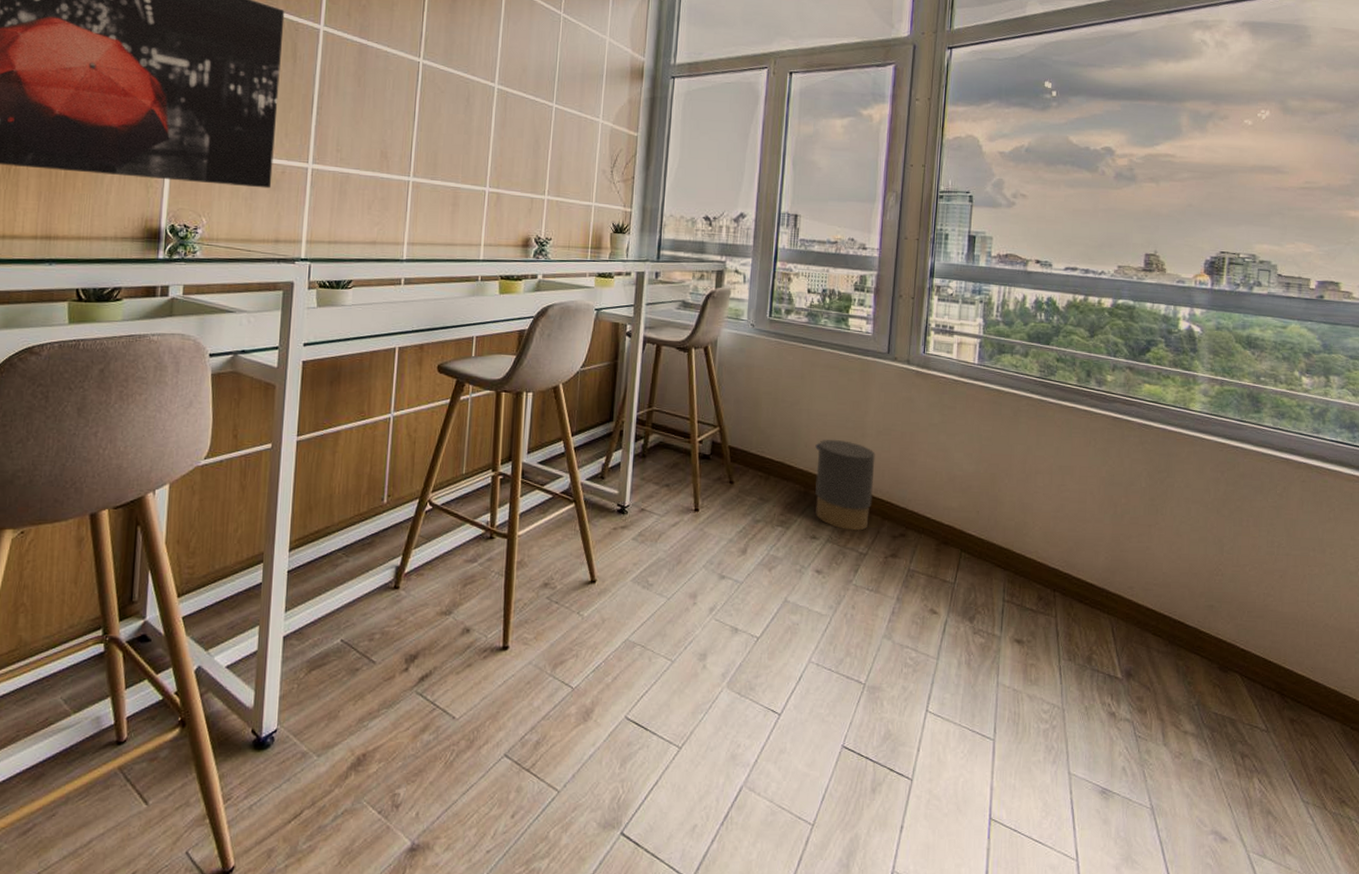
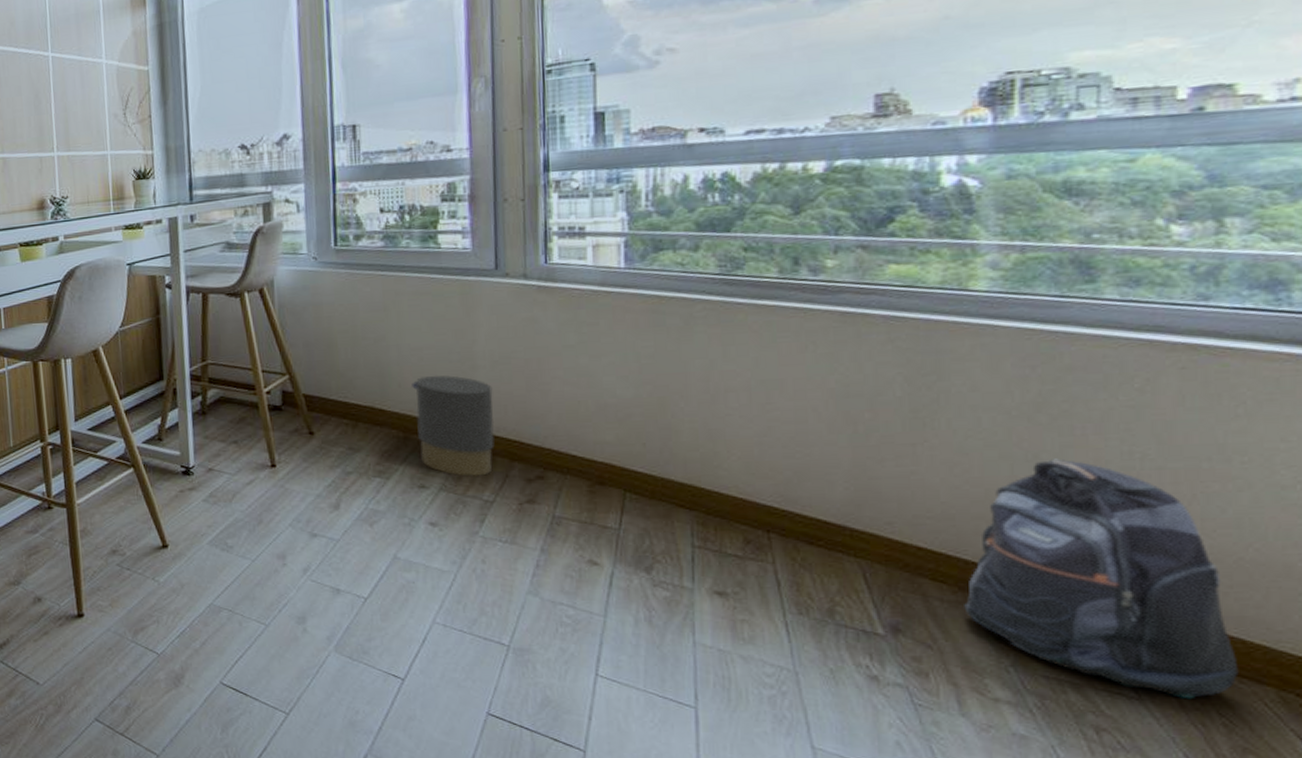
backpack: none [1171,543,1322,731] -> present [964,458,1239,699]

